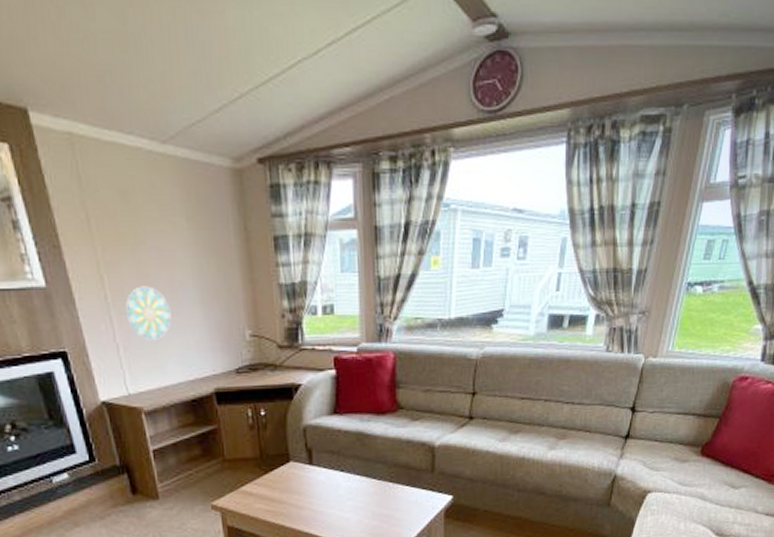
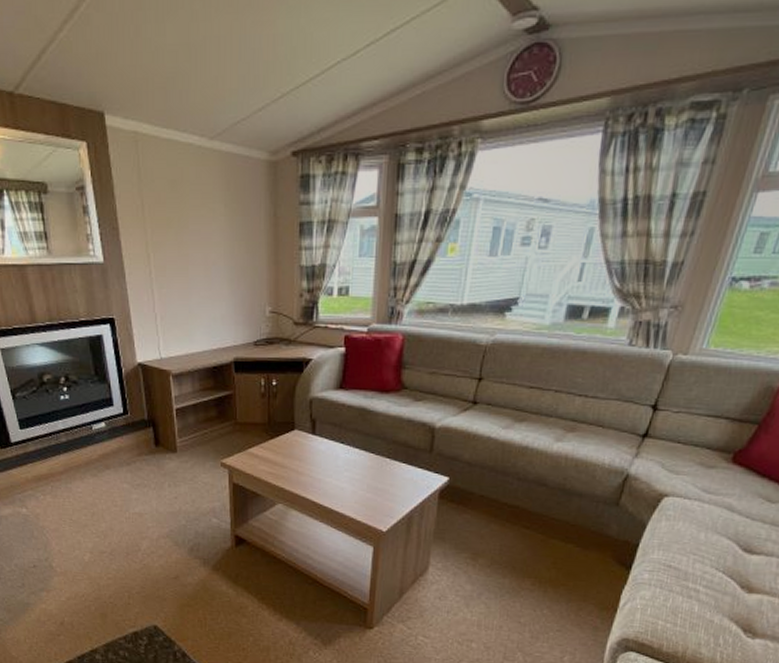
decorative plate: present [124,286,172,340] -> none [165,264,203,312]

